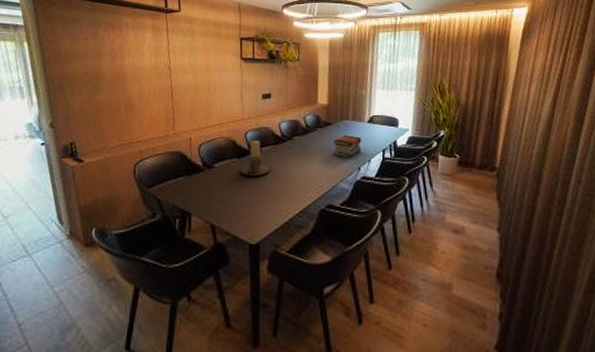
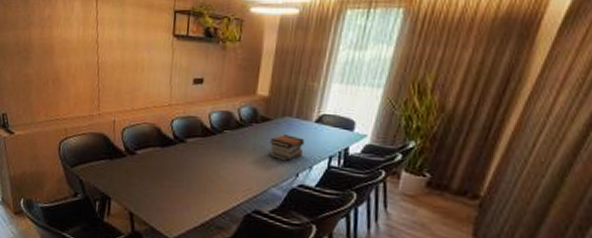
candle holder: present [240,140,271,177] -> none [162,129,196,170]

